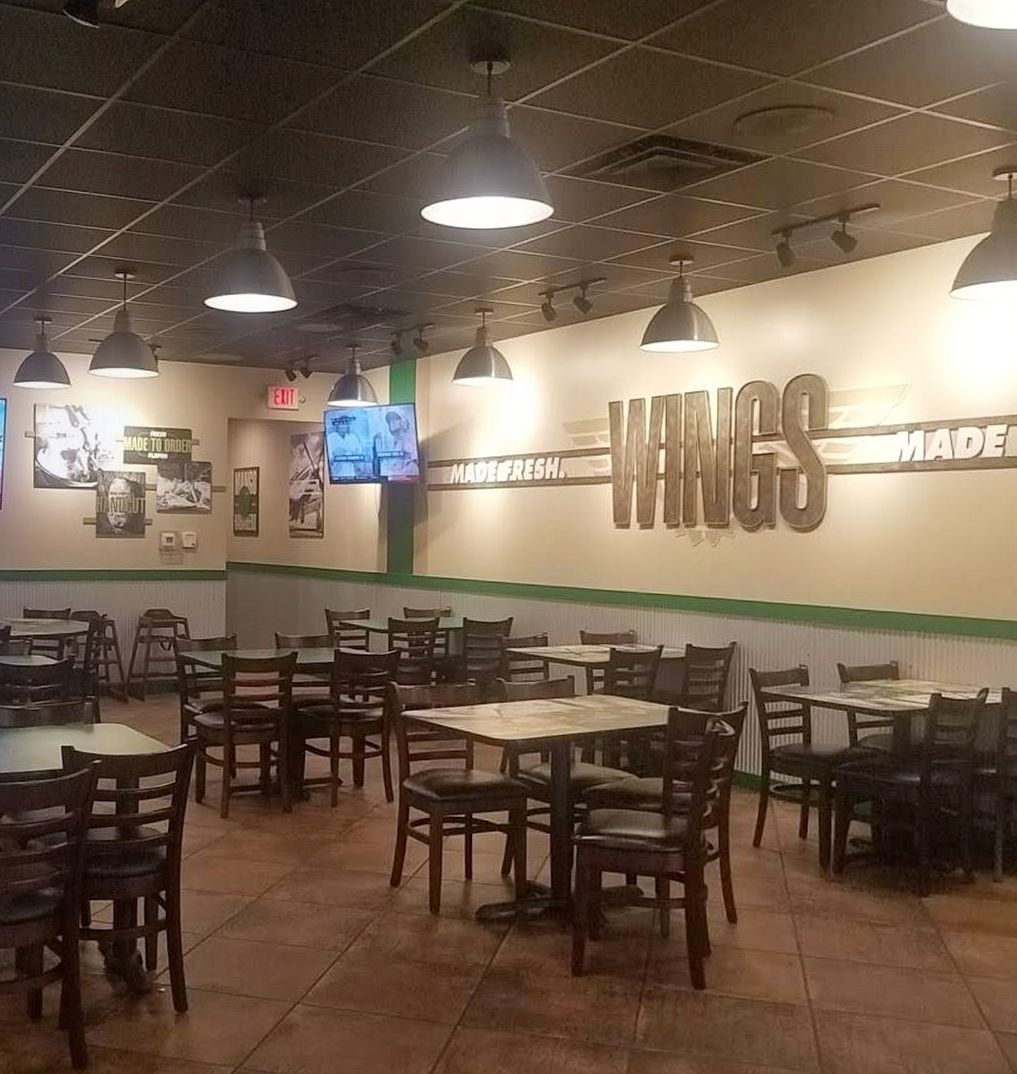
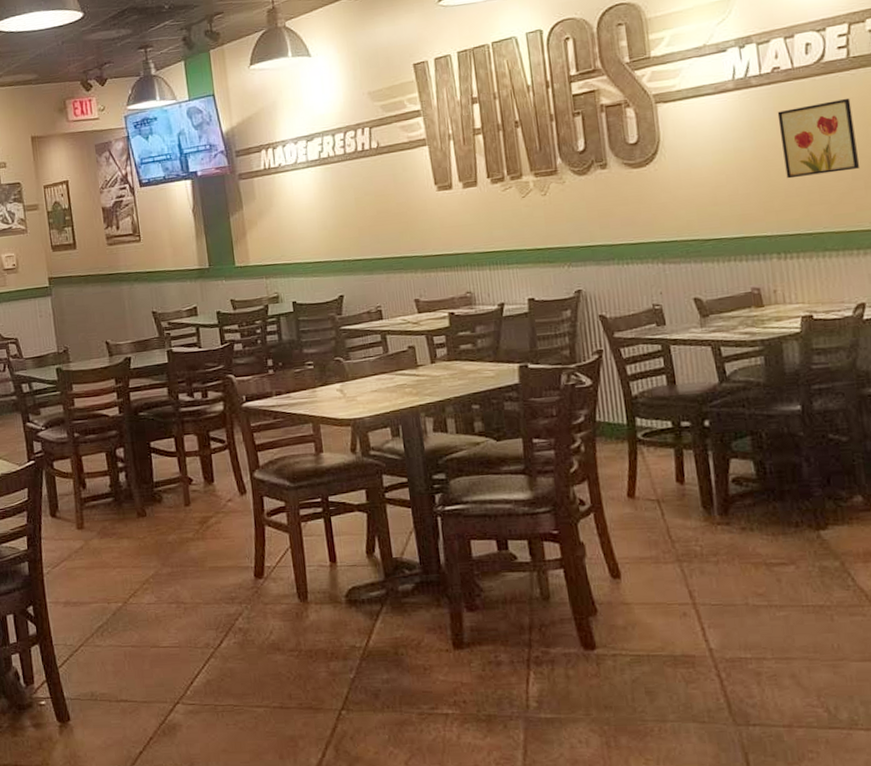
wall art: none [934,494,1000,563] -> present [777,98,859,179]

